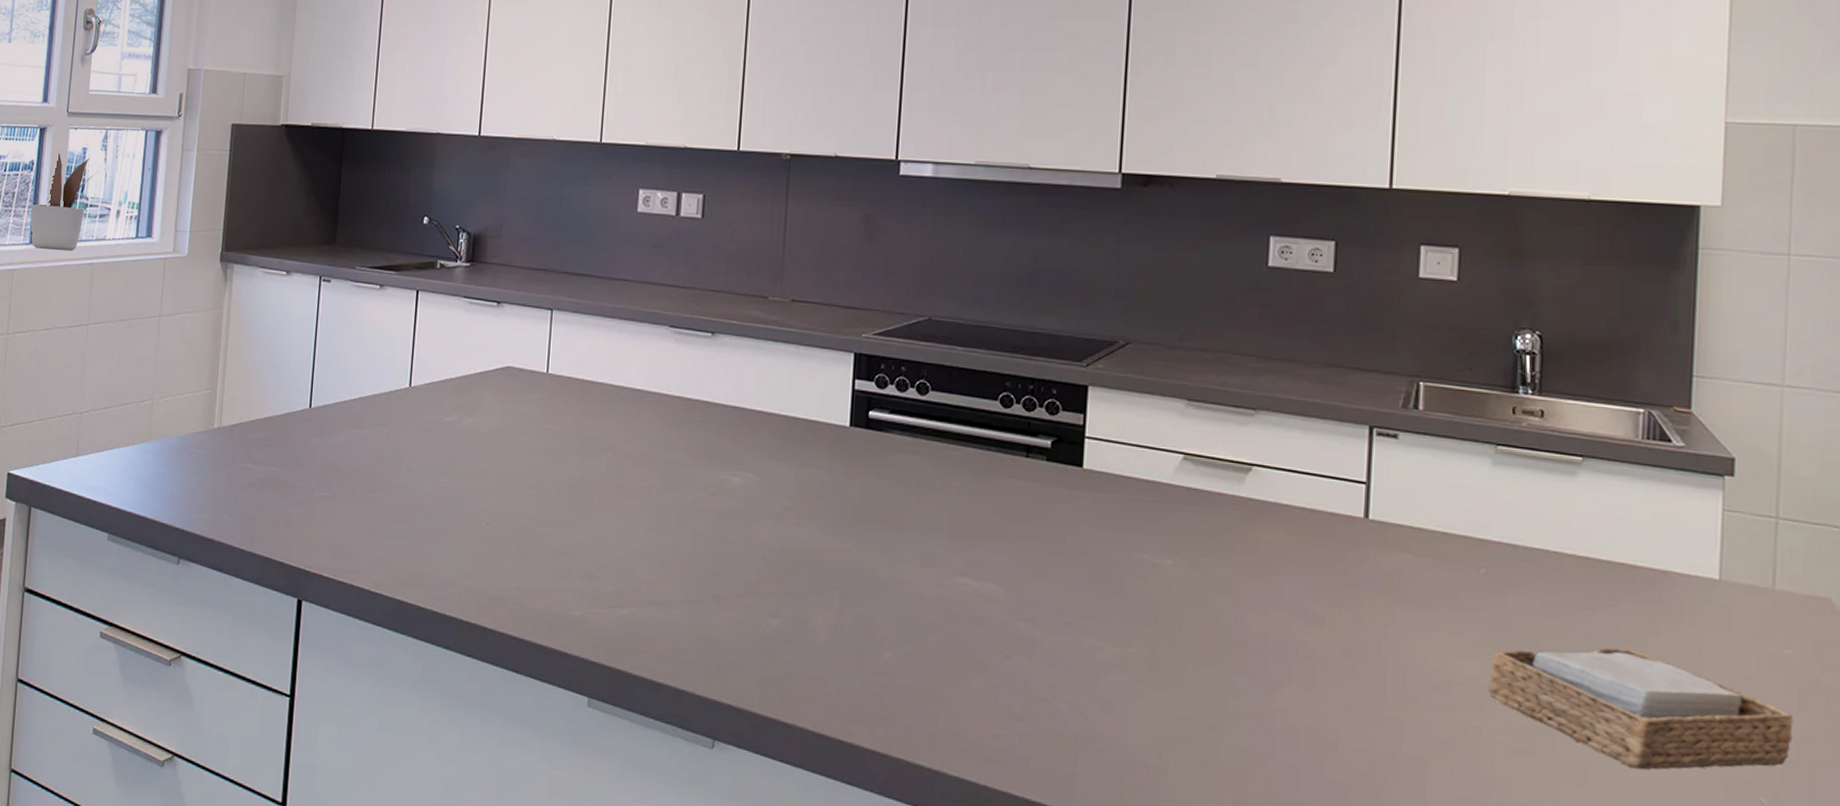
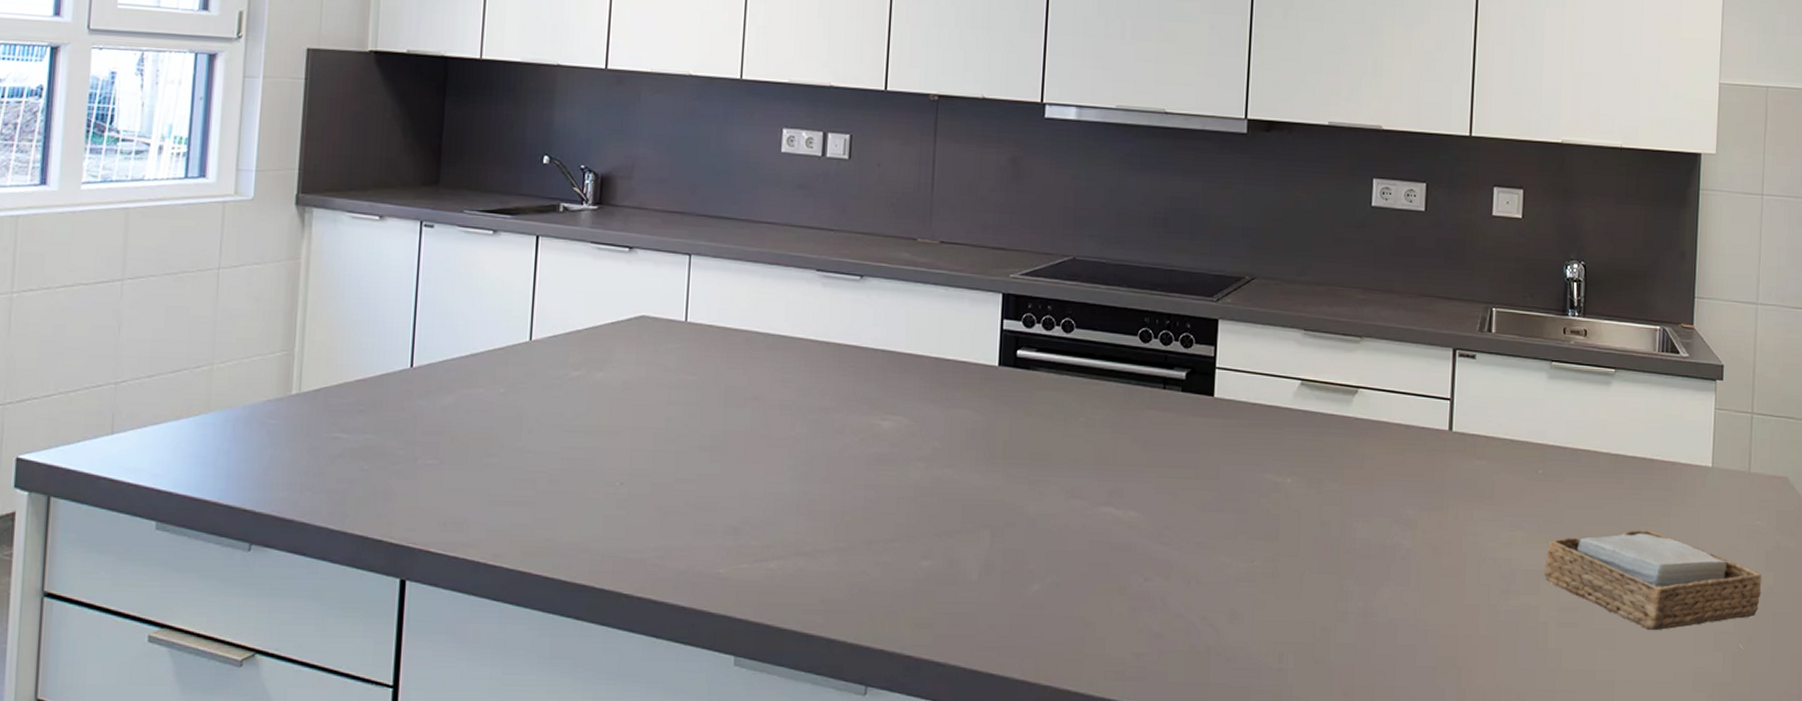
potted plant: present [30,151,100,252] -> none [39,75,135,194]

